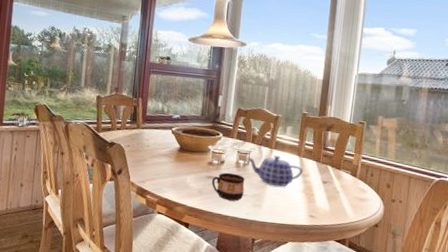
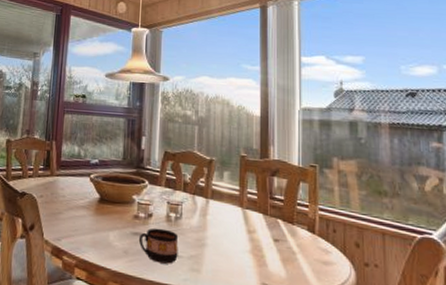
teapot: present [246,155,304,187] -> none [178,206,249,246]

